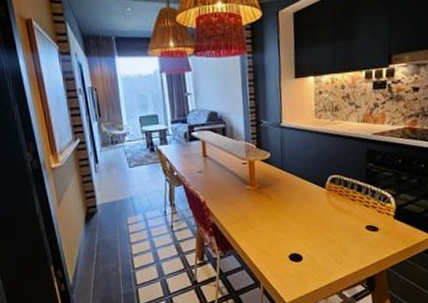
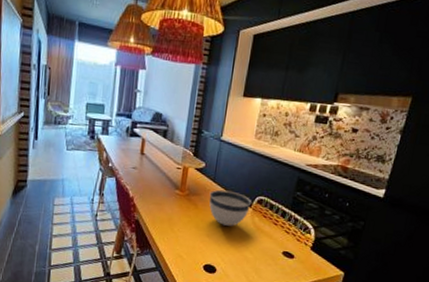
bowl: none [280,175,325,212] -> present [209,189,252,226]

